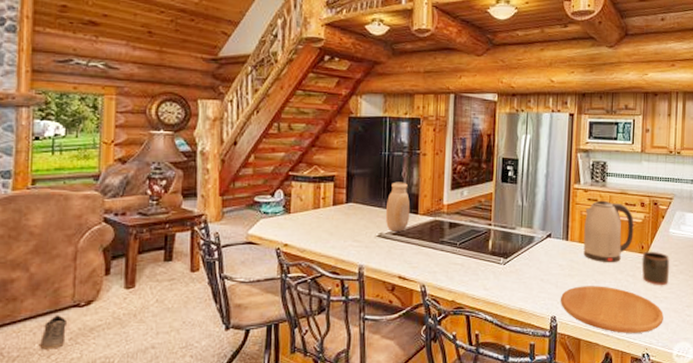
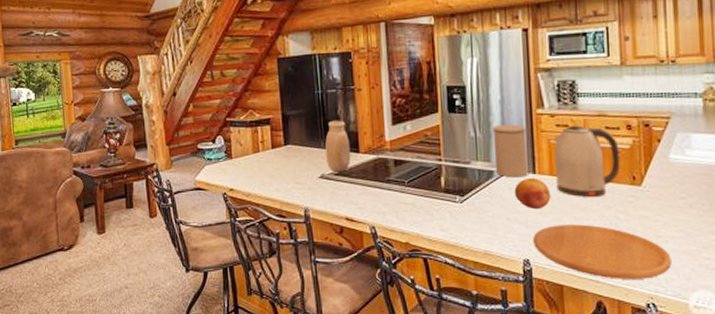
shoe: present [40,315,68,350] -> none [37,258,57,288]
canister: none [536,195,564,243] -> present [492,124,528,178]
fruit: none [549,243,578,272] -> present [514,177,551,210]
mug: present [641,251,670,286] -> none [634,182,675,224]

